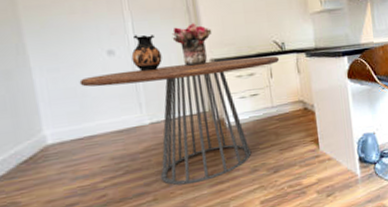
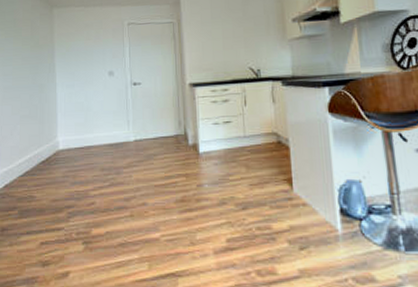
dining table: present [79,56,280,185] -> none [86,83,255,206]
ceramic jug: present [131,35,162,72] -> none [126,58,149,92]
bouquet: present [171,23,212,66] -> none [159,48,193,89]

